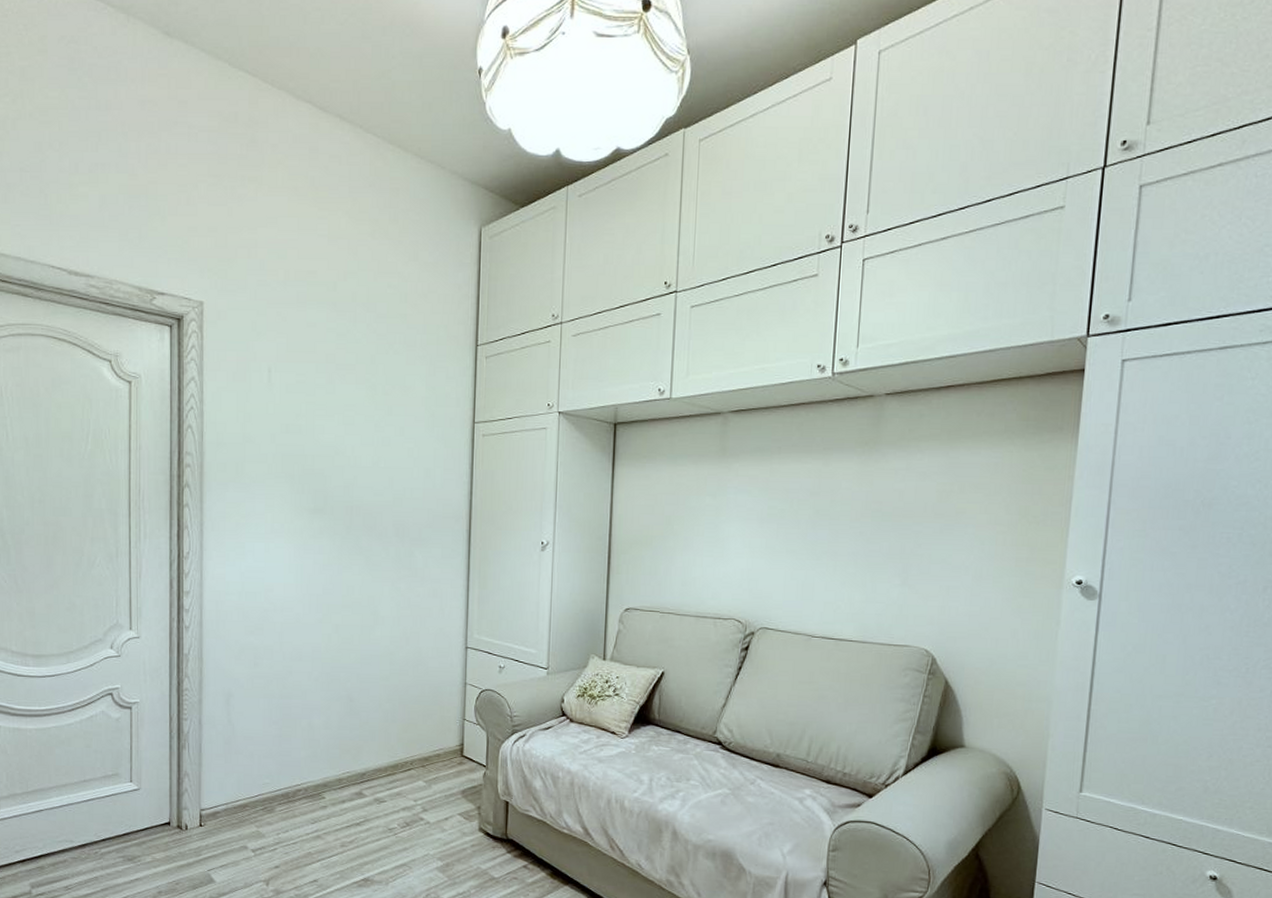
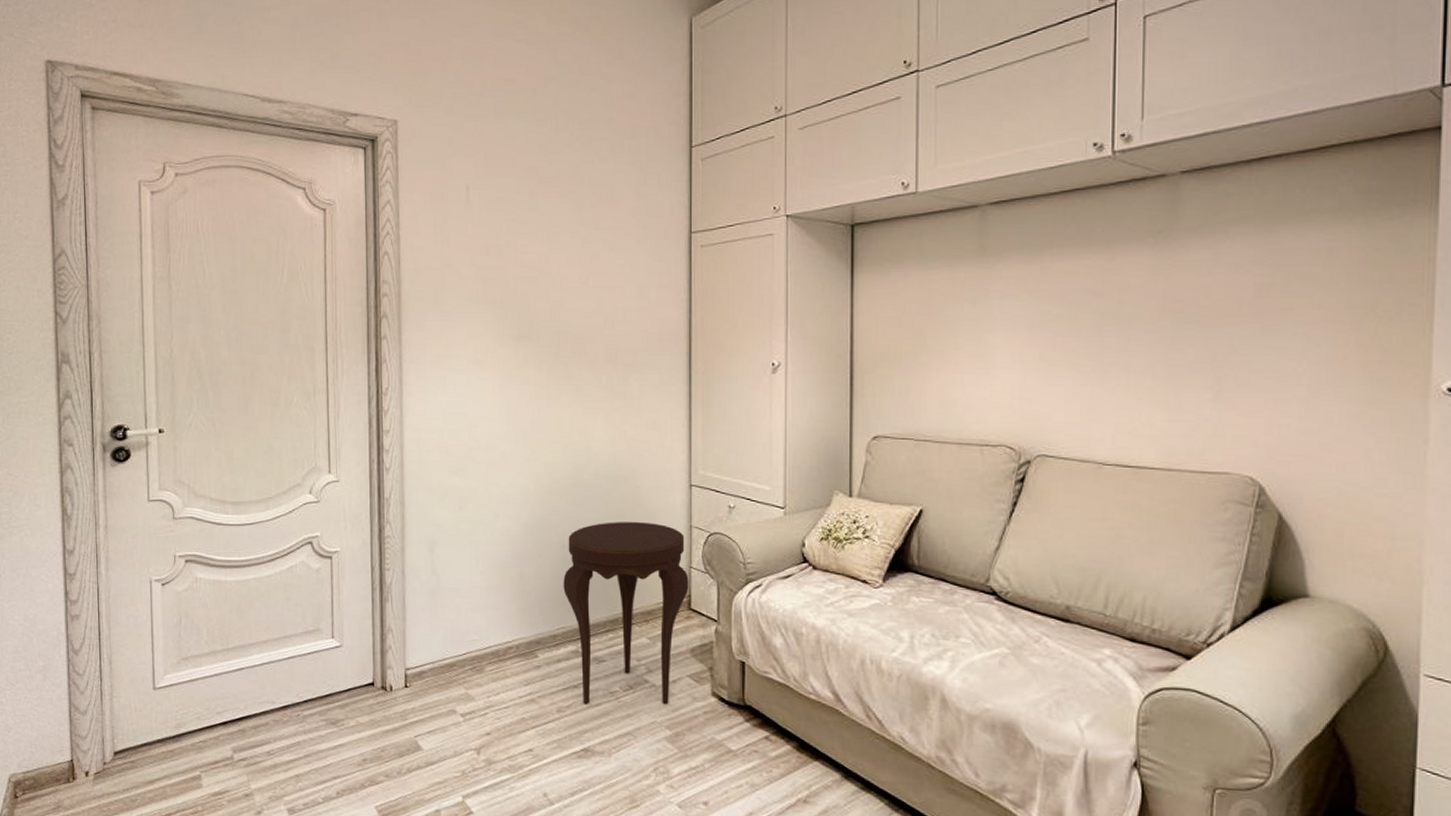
side table: none [349,678,462,840] -> present [563,522,689,704]

